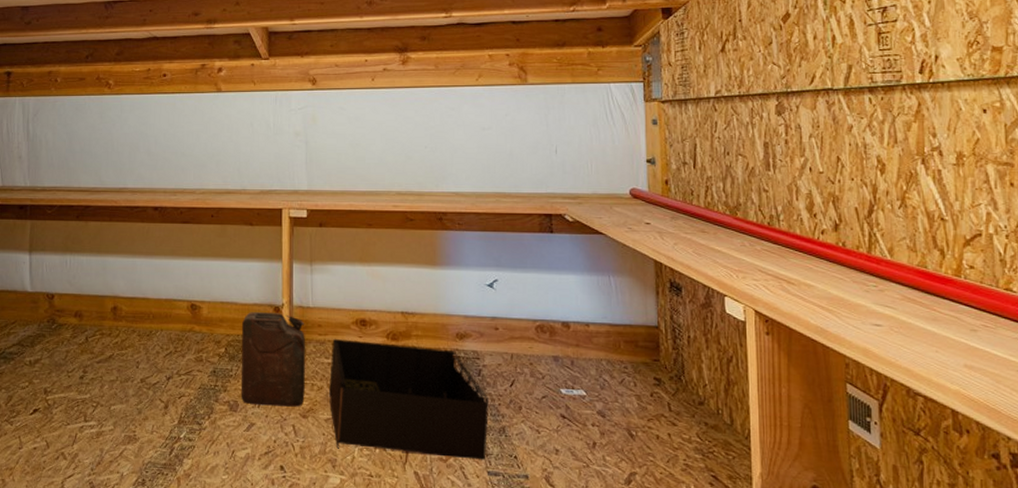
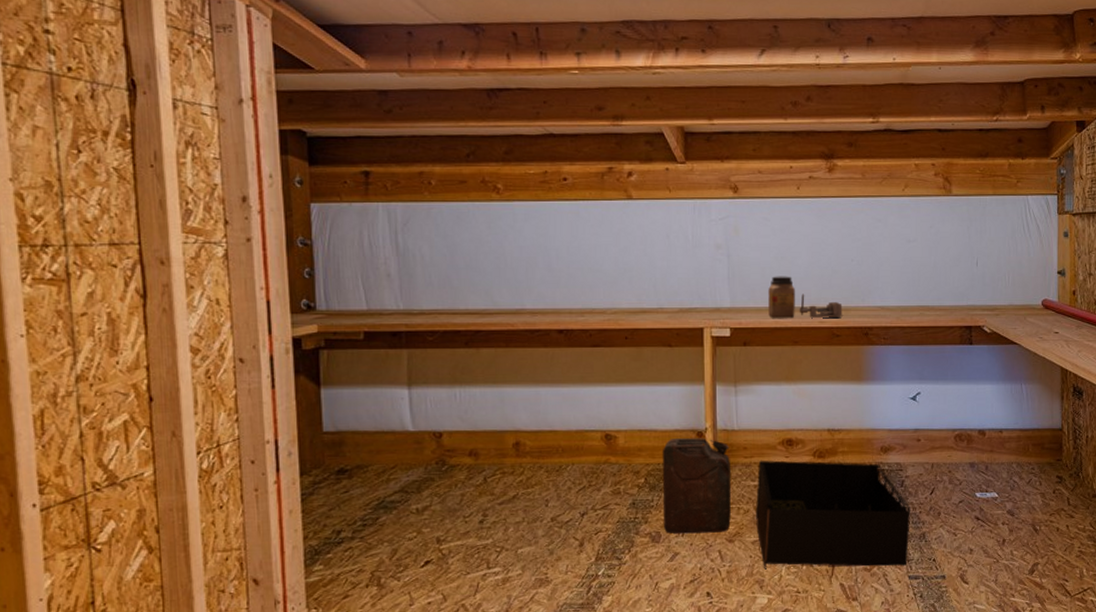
jar: none [343,161,369,203] -> present [768,276,795,319]
bench vise: none [373,178,416,202] -> present [799,294,843,318]

